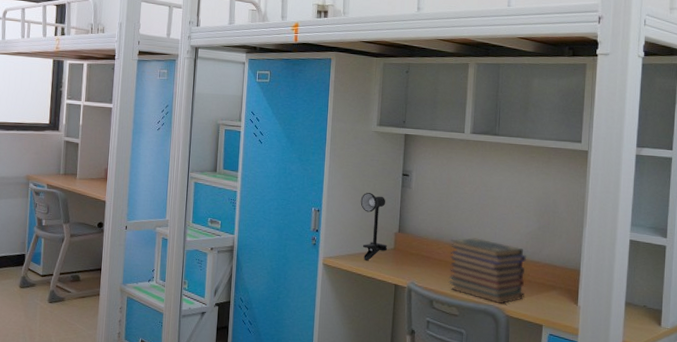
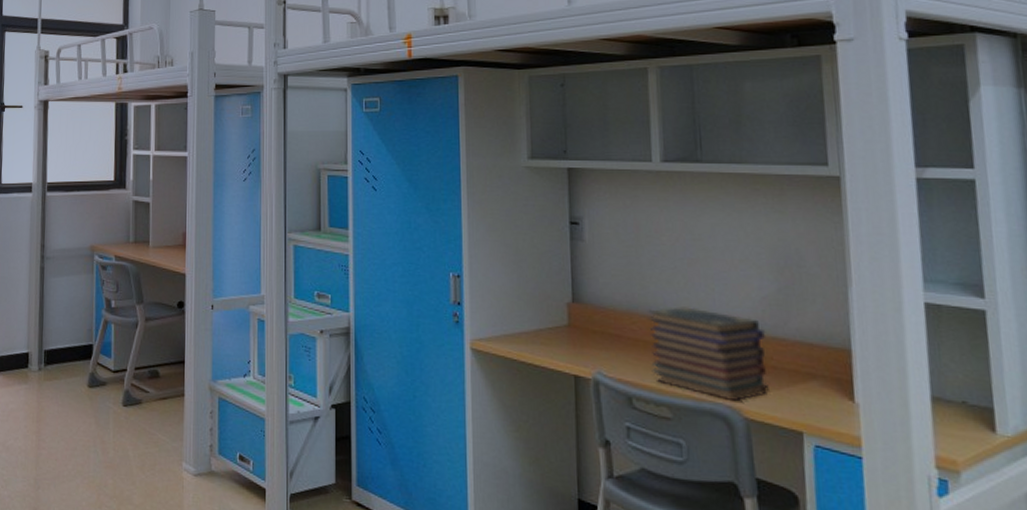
desk lamp: present [360,193,388,261] -> none [514,250,560,343]

